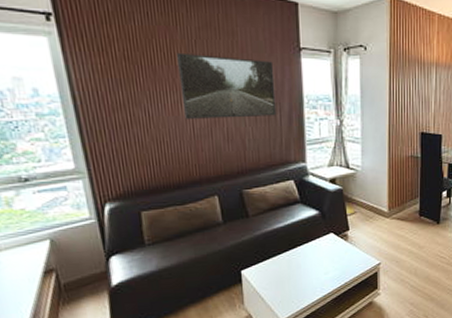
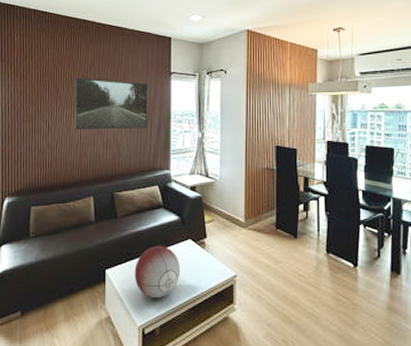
decorative orb: none [273,241,324,293] -> present [134,245,181,299]

